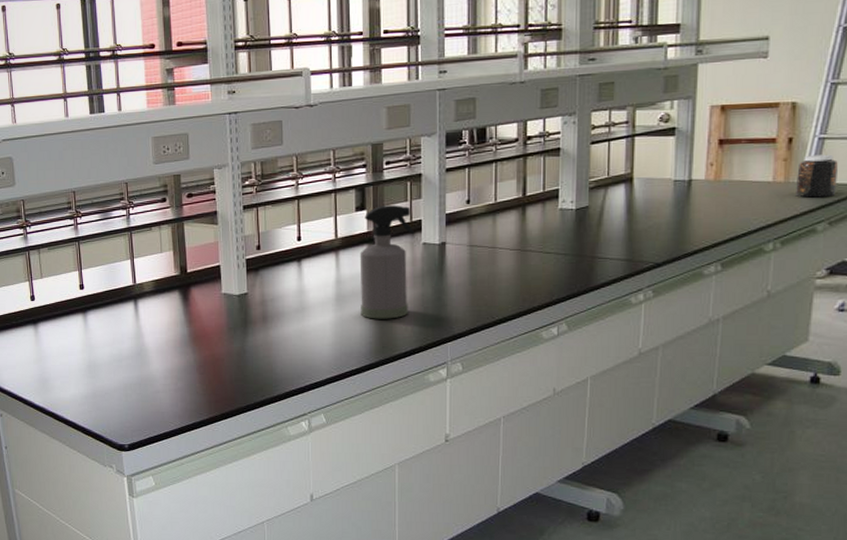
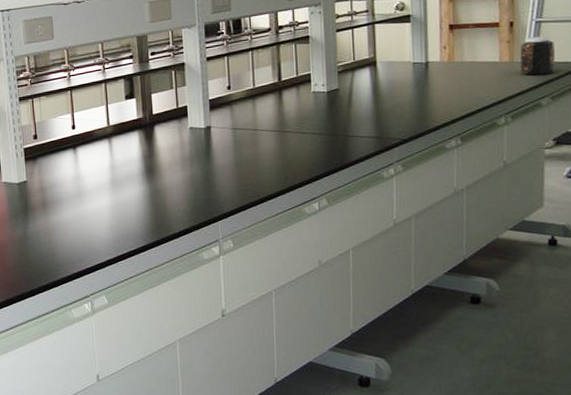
spray bottle: present [360,205,415,319] -> none [131,93,182,202]

